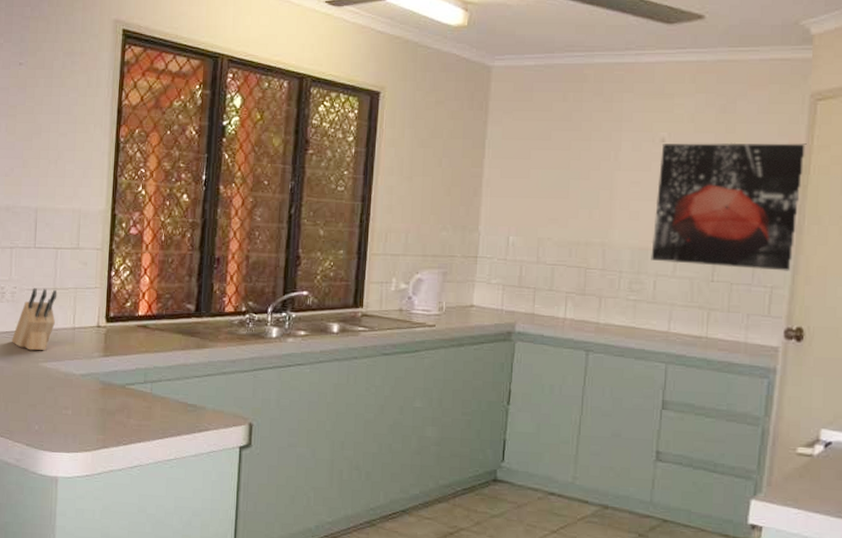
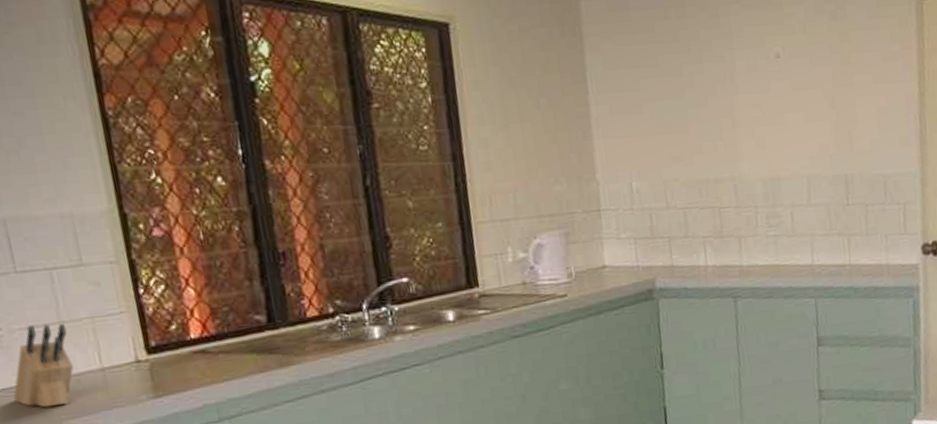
wall art: present [651,142,807,271] -> none [778,47,920,191]

